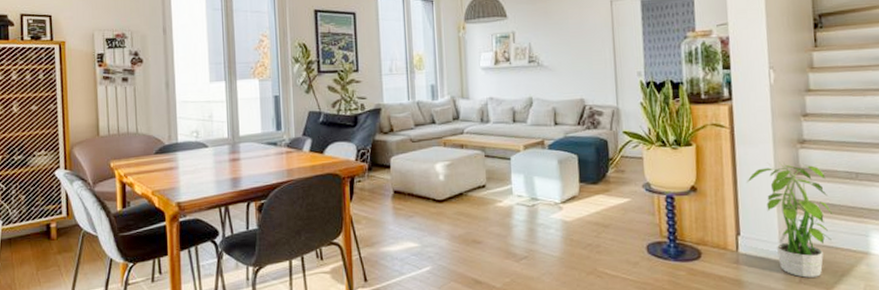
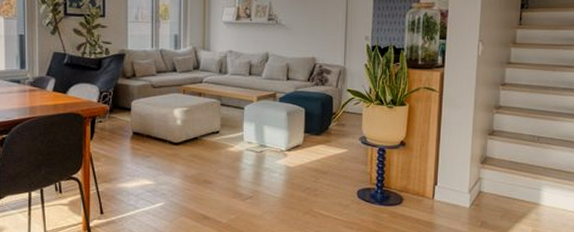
potted plant: present [746,161,833,278] -> none [447,124,515,223]

